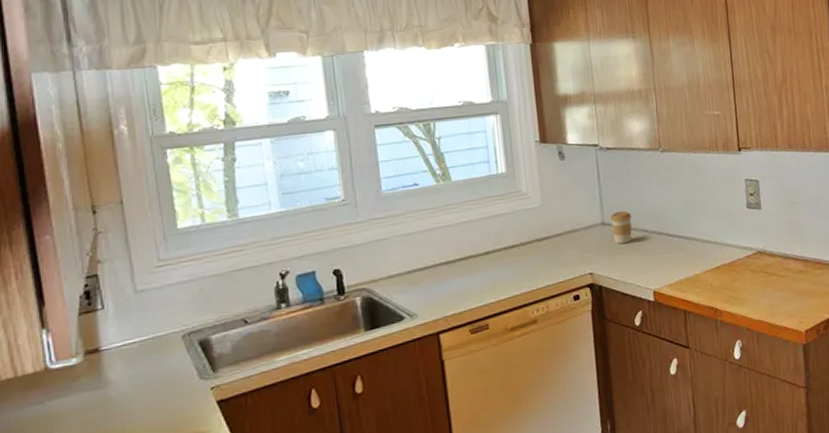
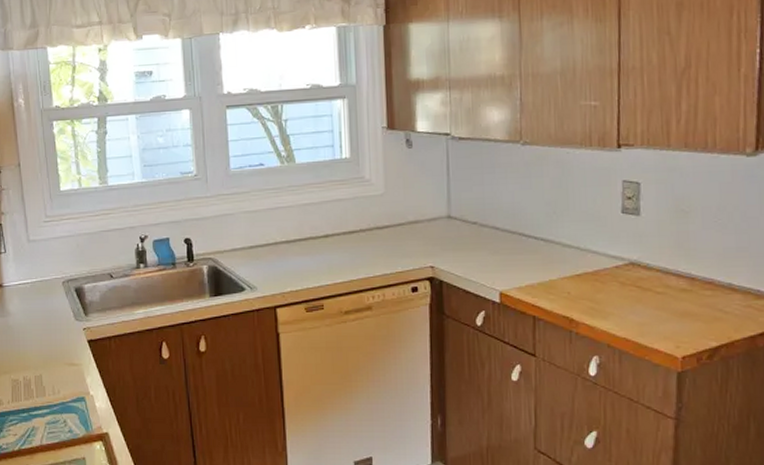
coffee cup: present [610,210,632,244] -> none [458,205,482,240]

